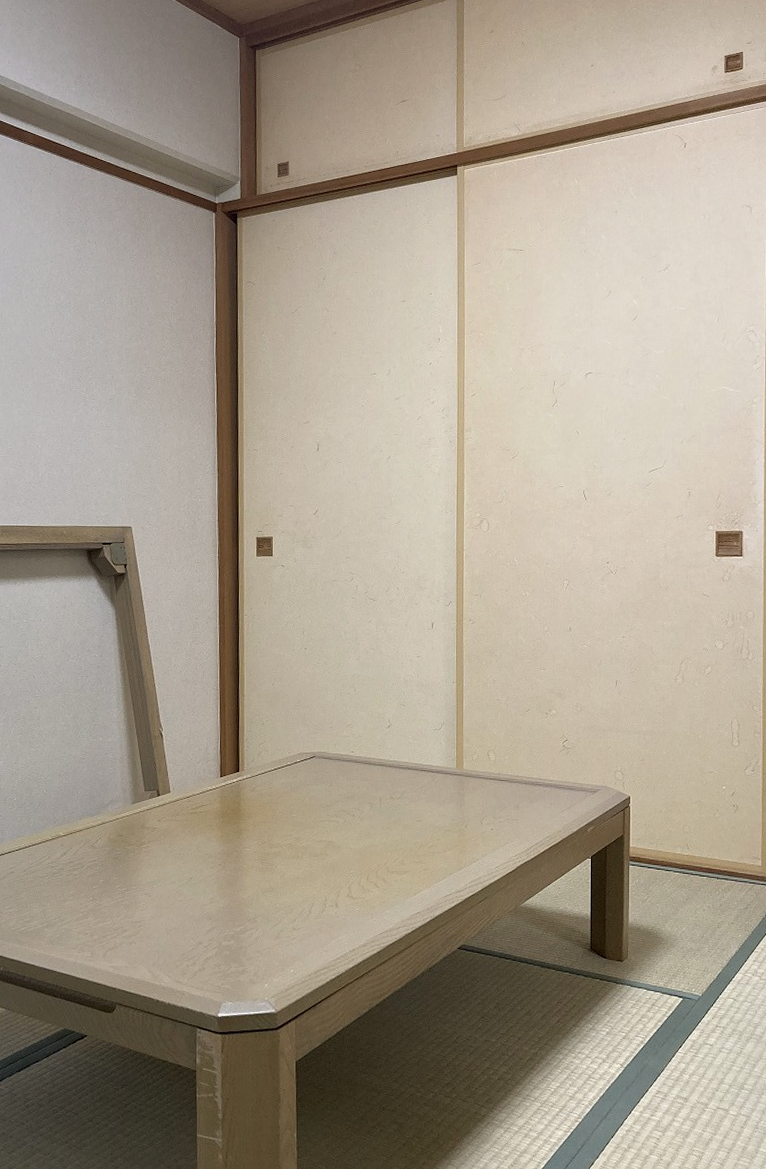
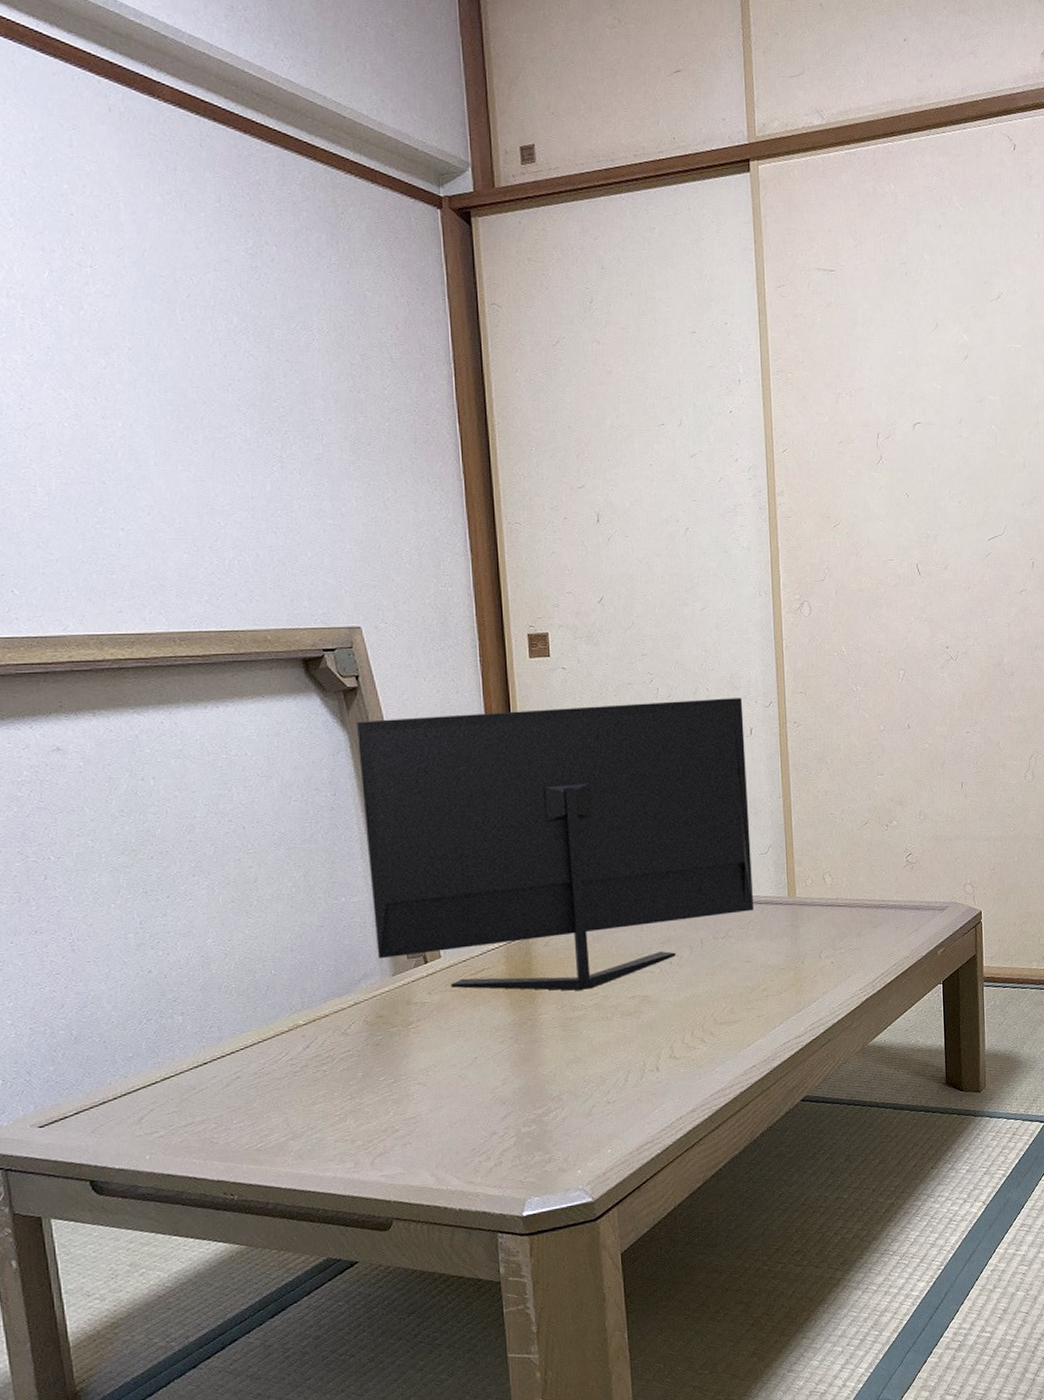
monitor: none [121,596,427,831] -> present [355,698,753,991]

